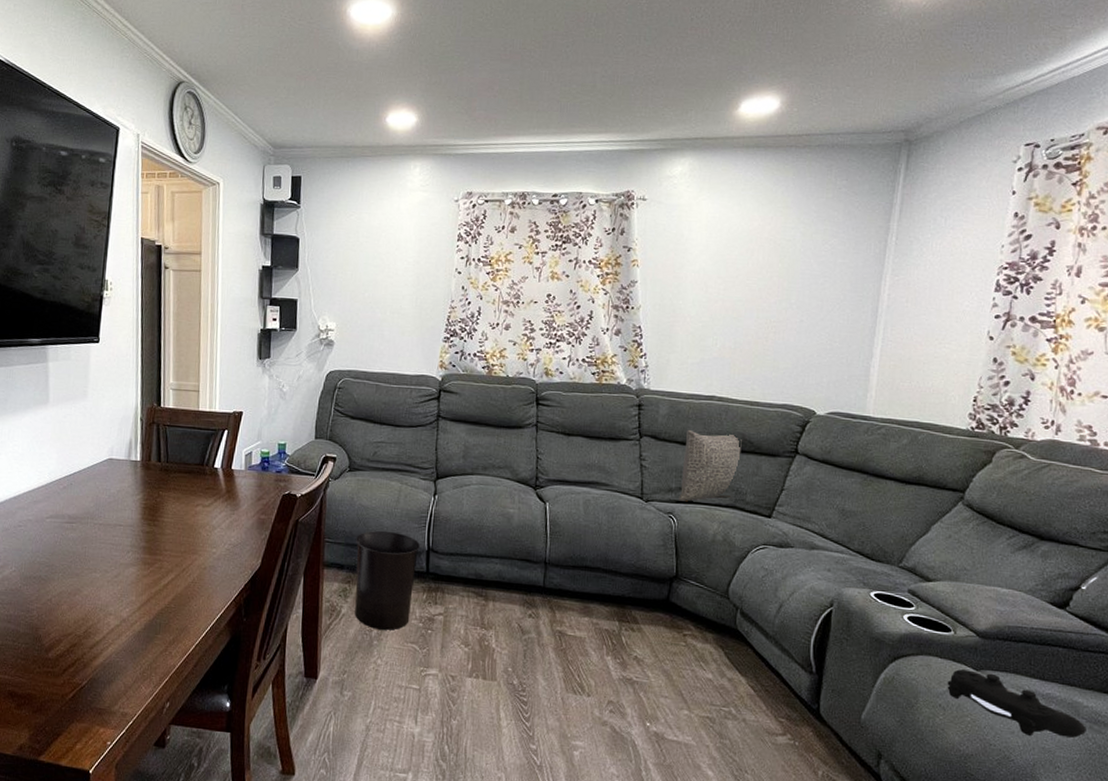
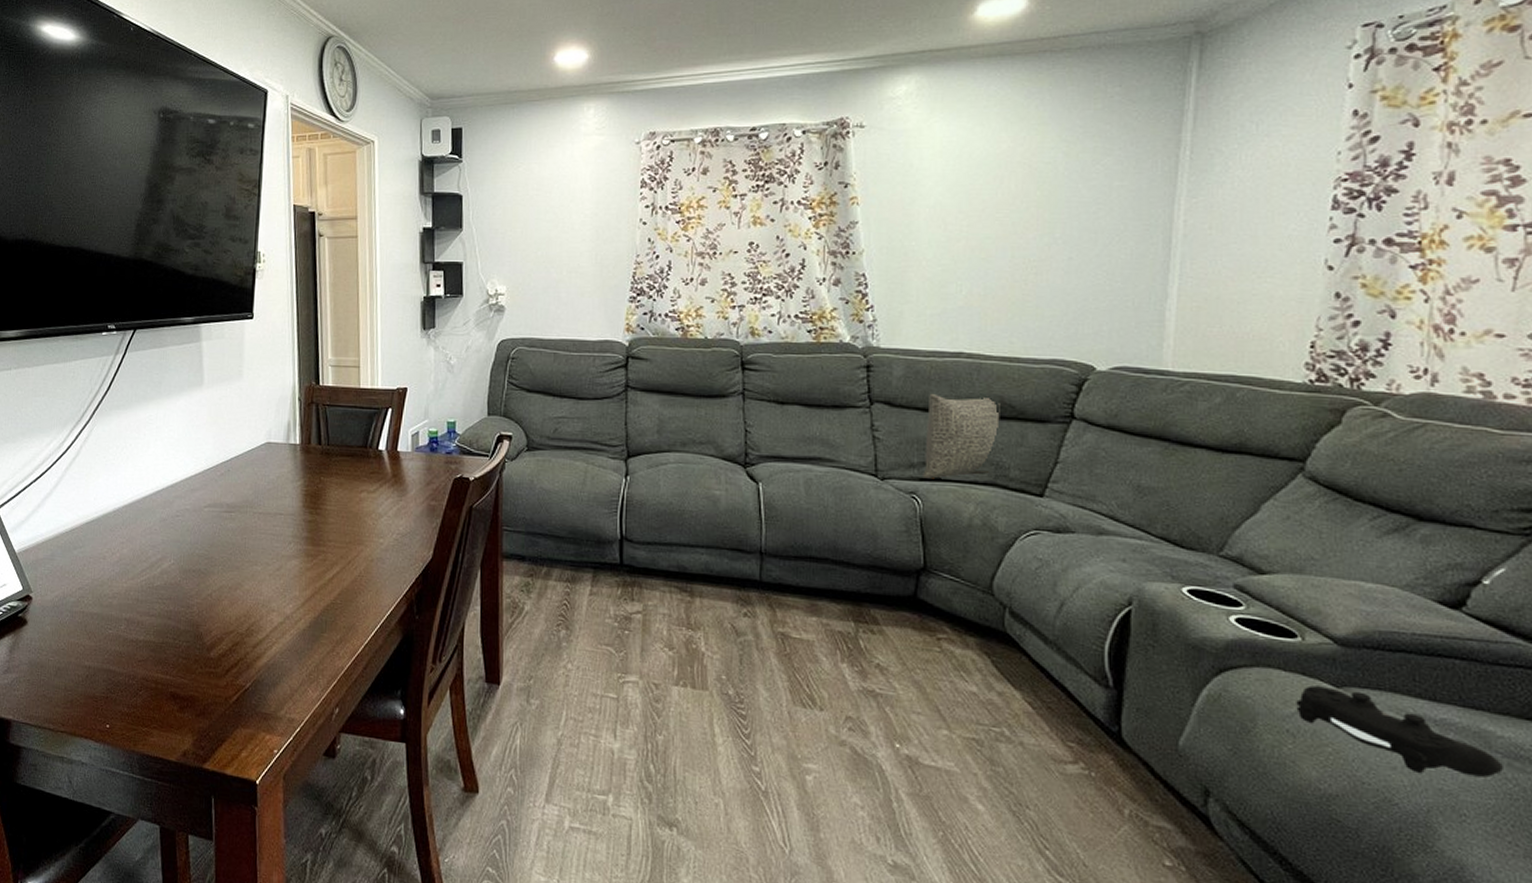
waste bin: present [355,530,420,630] -> none [538,517,611,631]

